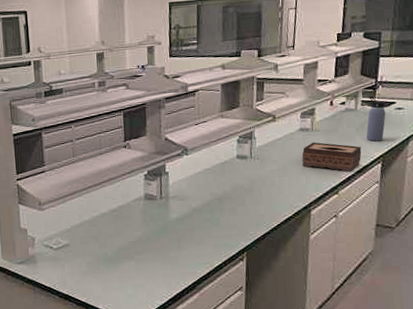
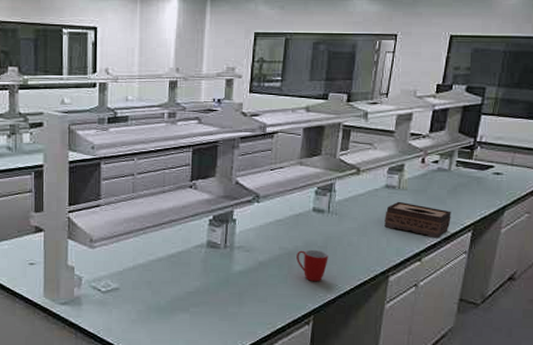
mug: none [226,192,255,222] -> present [297,249,328,282]
water bottle: present [366,95,386,142] -> none [458,156,482,207]

